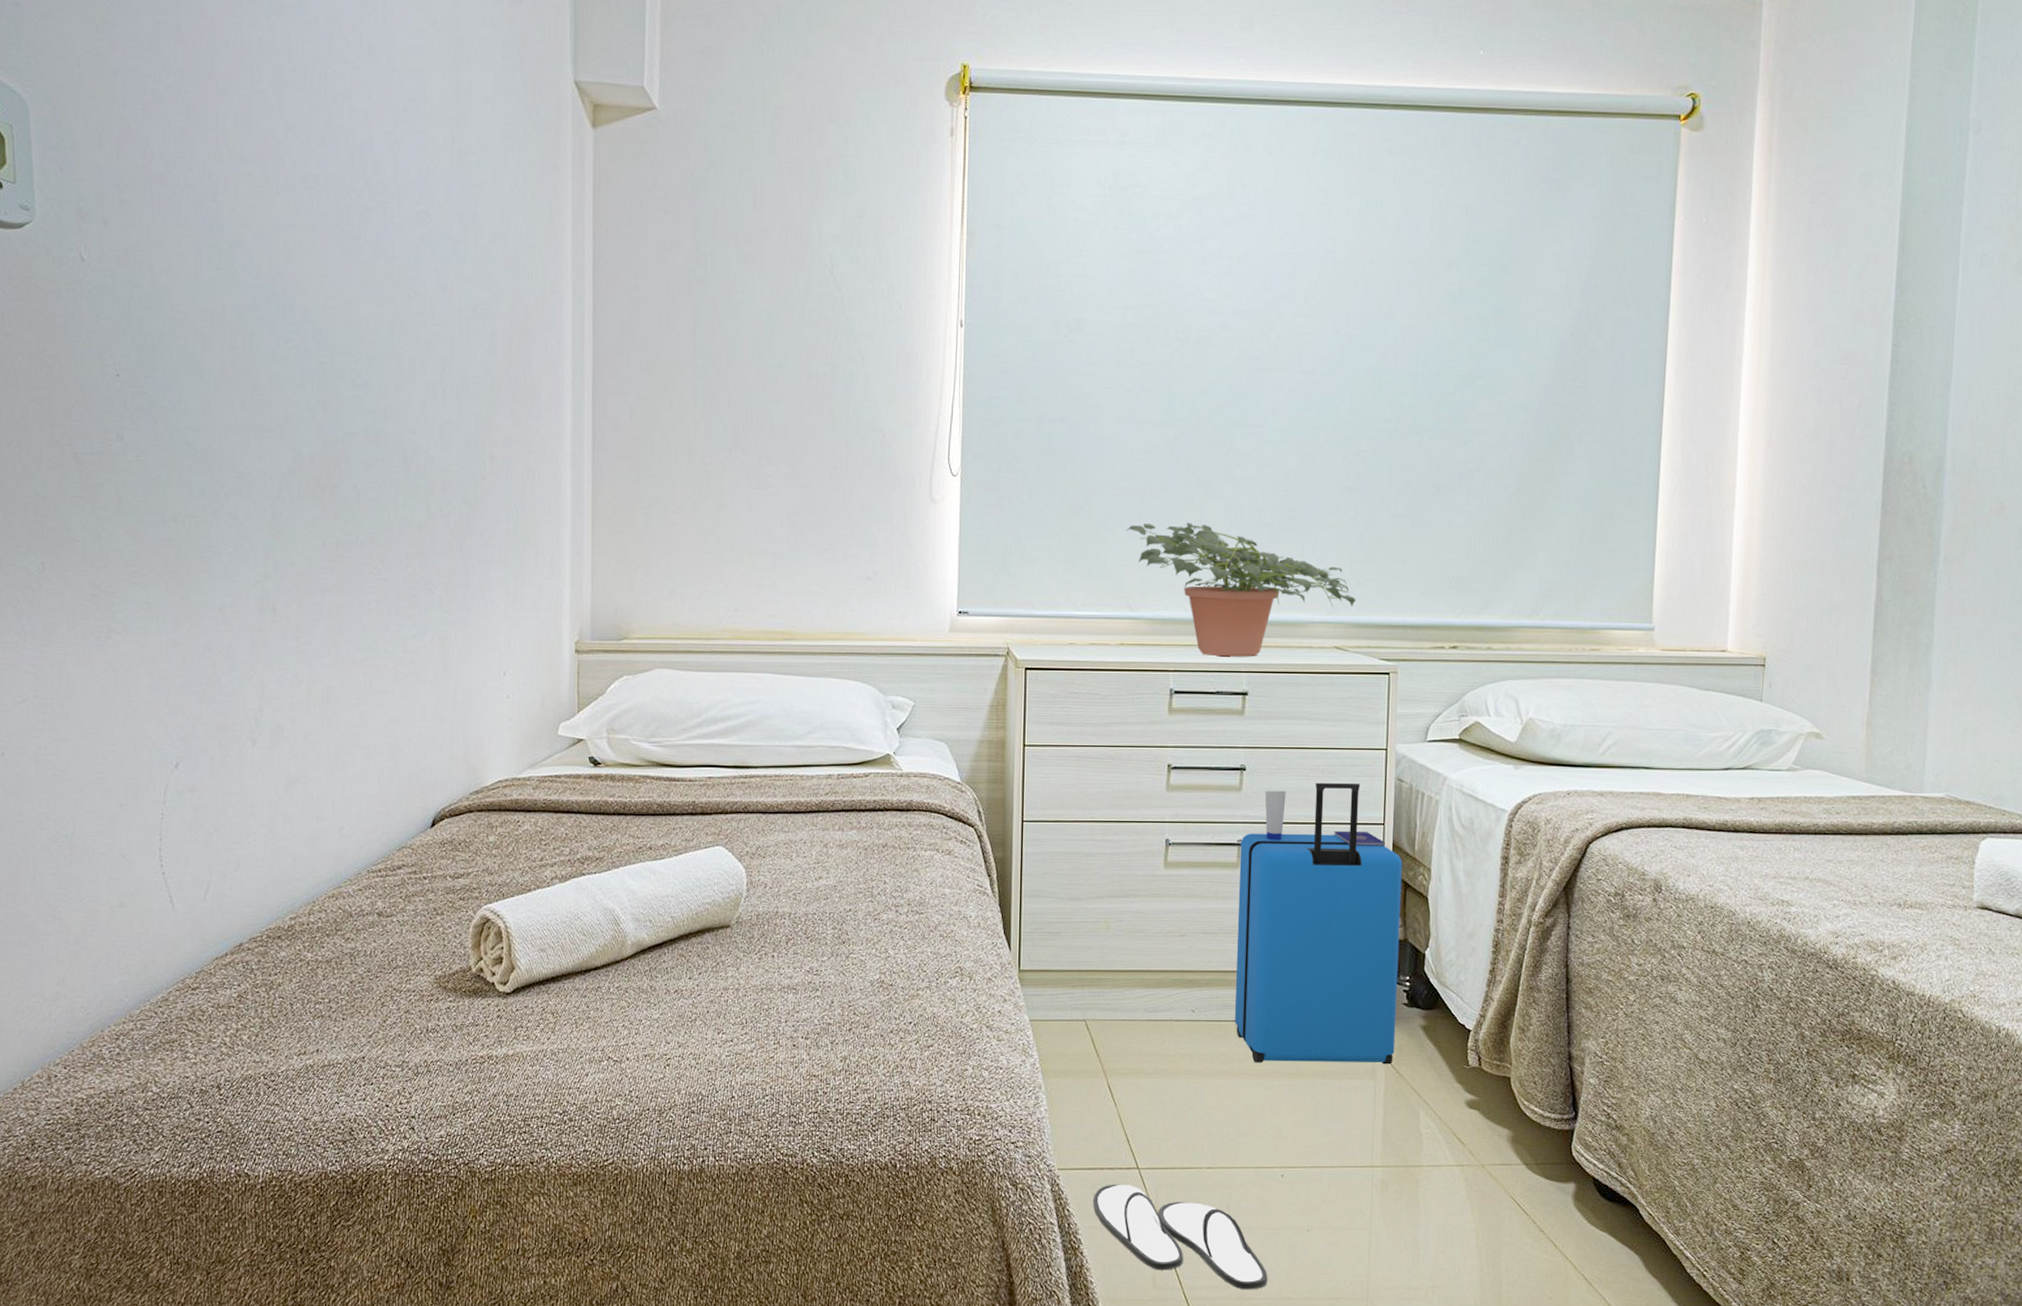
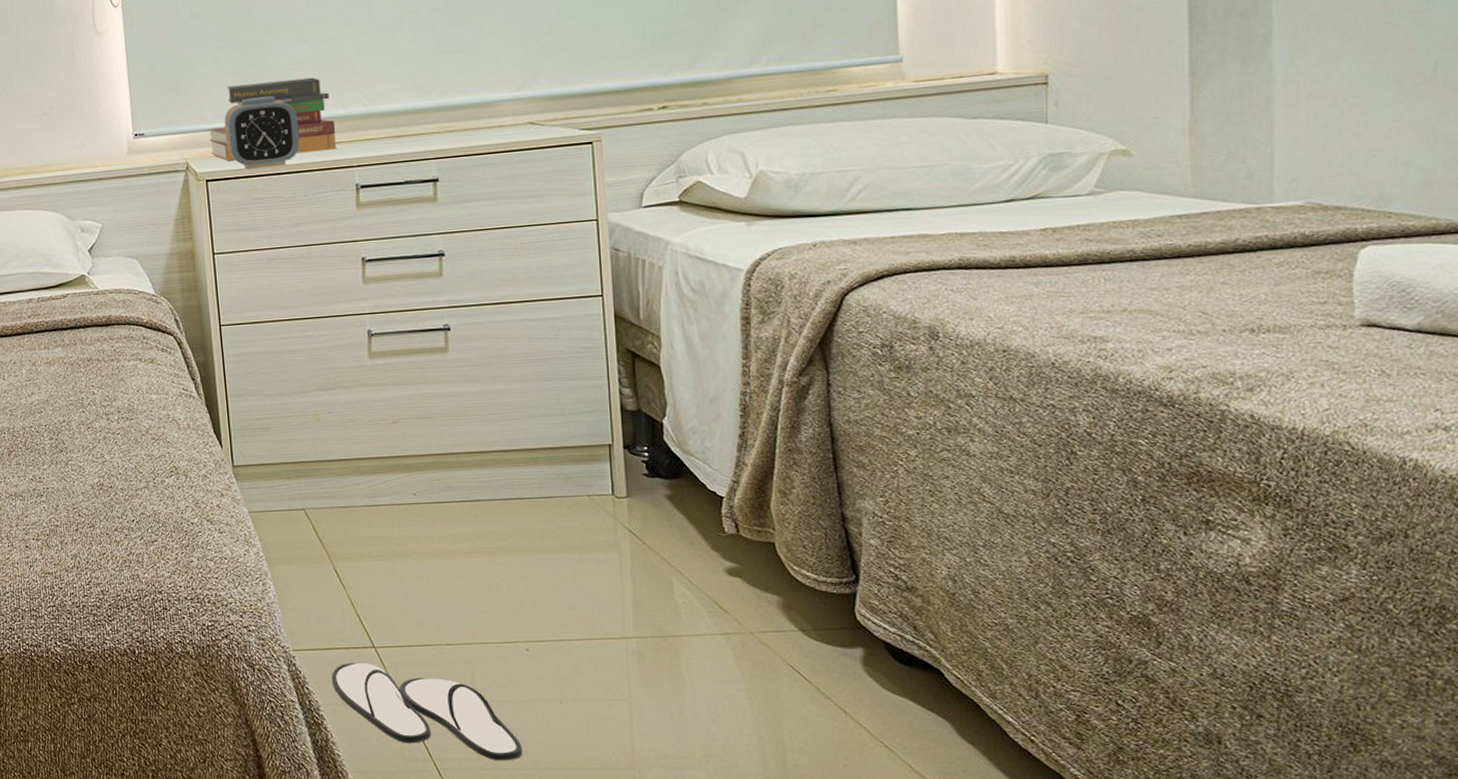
books: none [1032,574,1157,652] -> present [208,77,336,160]
alarm clock: none [1049,588,1122,662] -> present [224,95,300,169]
potted plant: present [1127,522,1356,657] -> none [293,18,547,148]
suitcase: present [1234,782,1403,1065] -> none [446,256,639,541]

